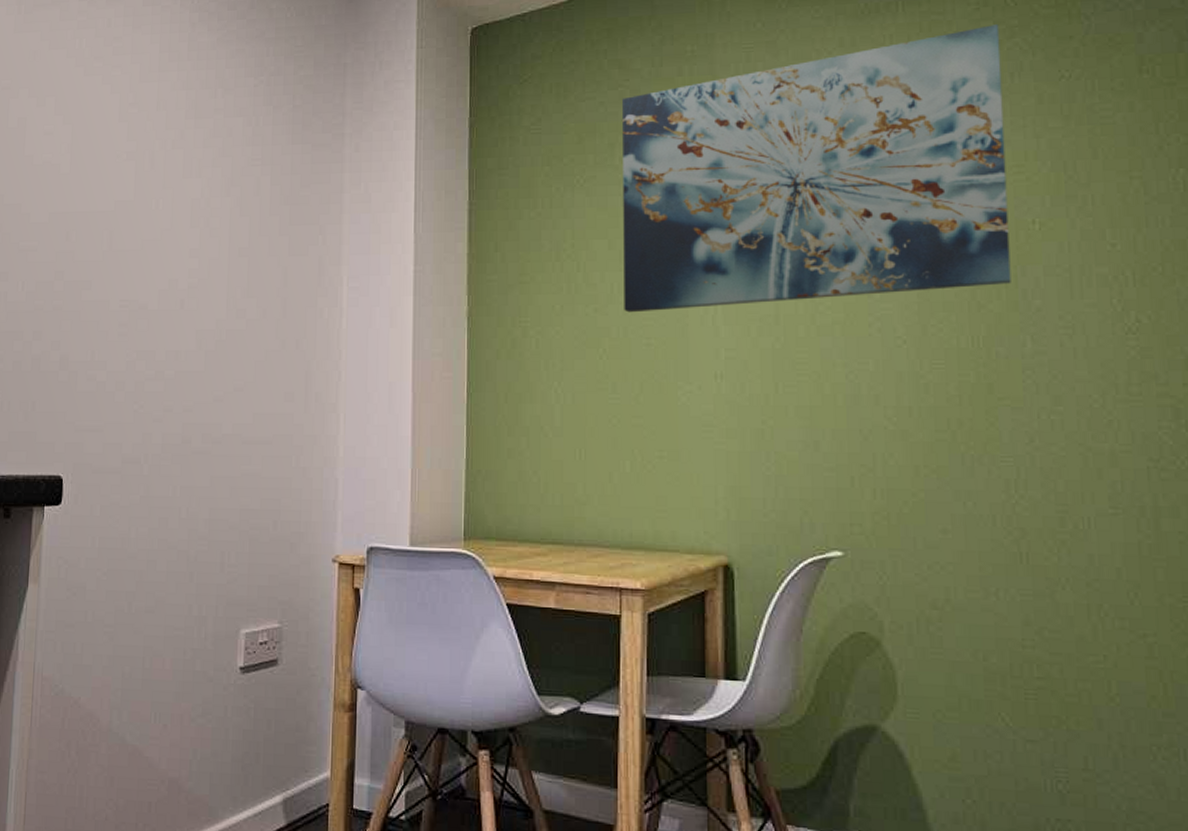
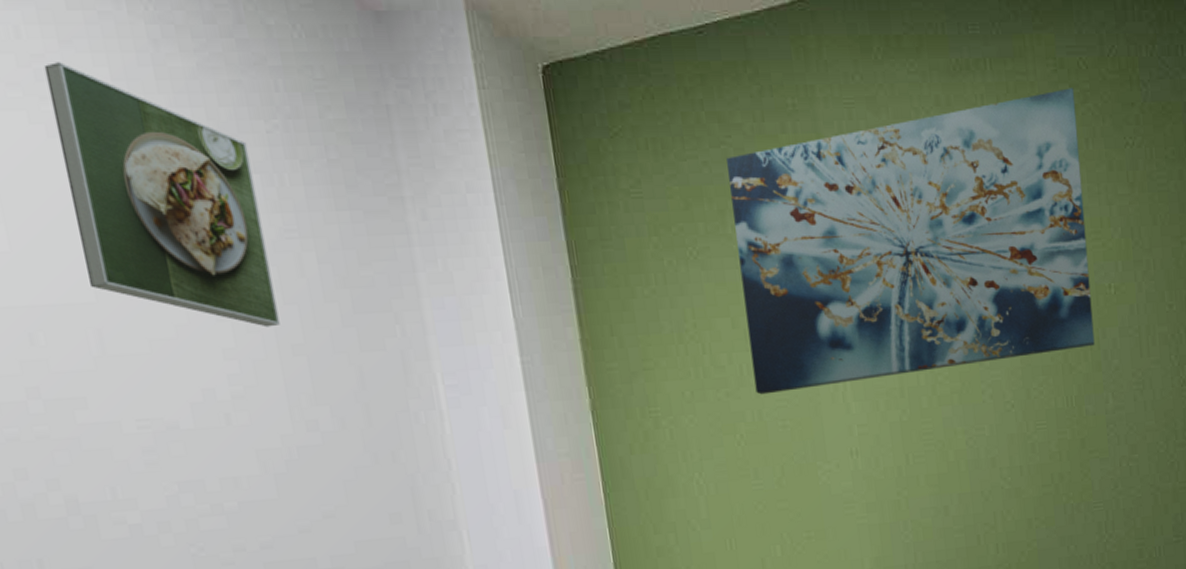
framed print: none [113,42,239,234] -> present [43,62,280,328]

